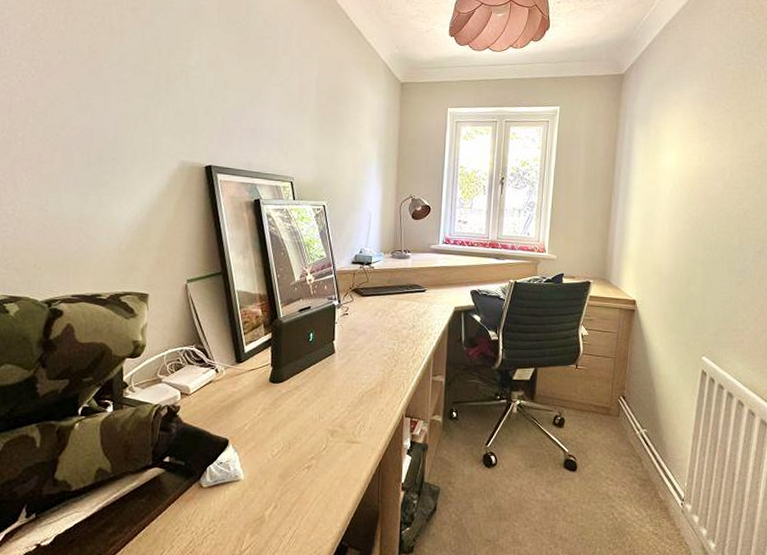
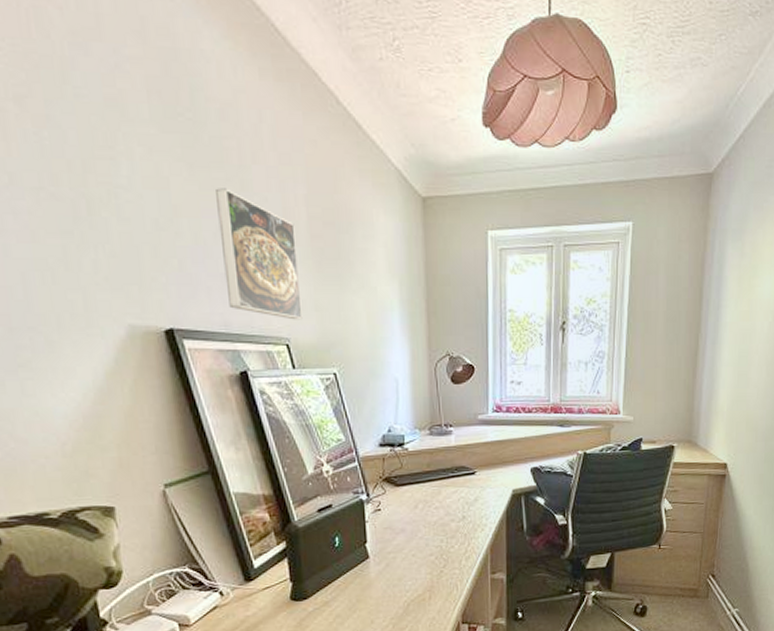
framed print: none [253,70,307,165] -> present [216,188,303,320]

